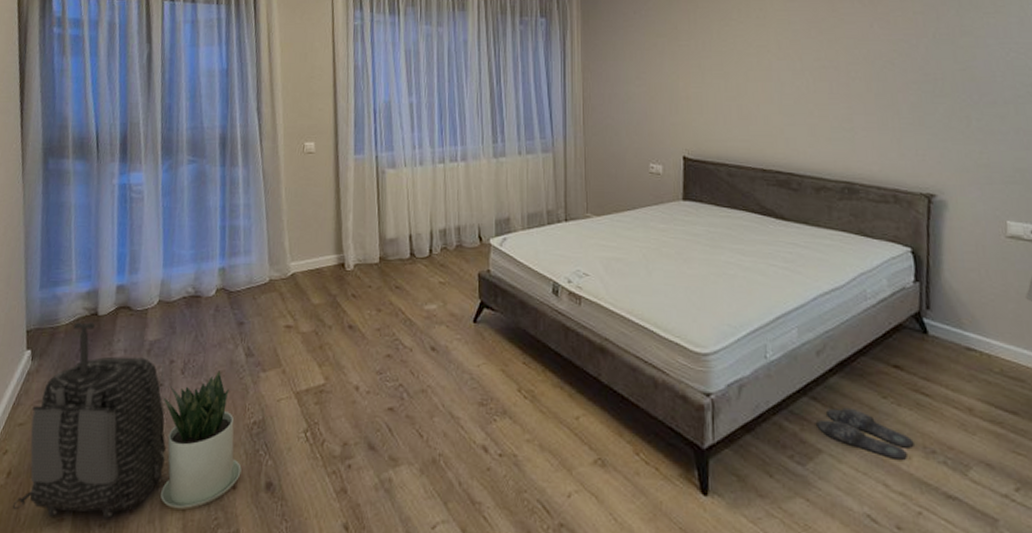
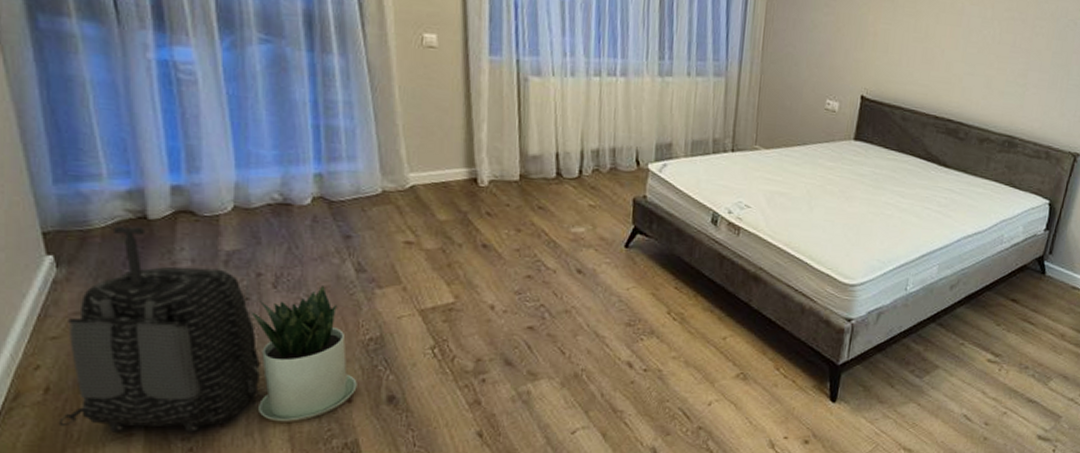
slippers: present [816,407,914,460] -> none [938,332,1013,373]

